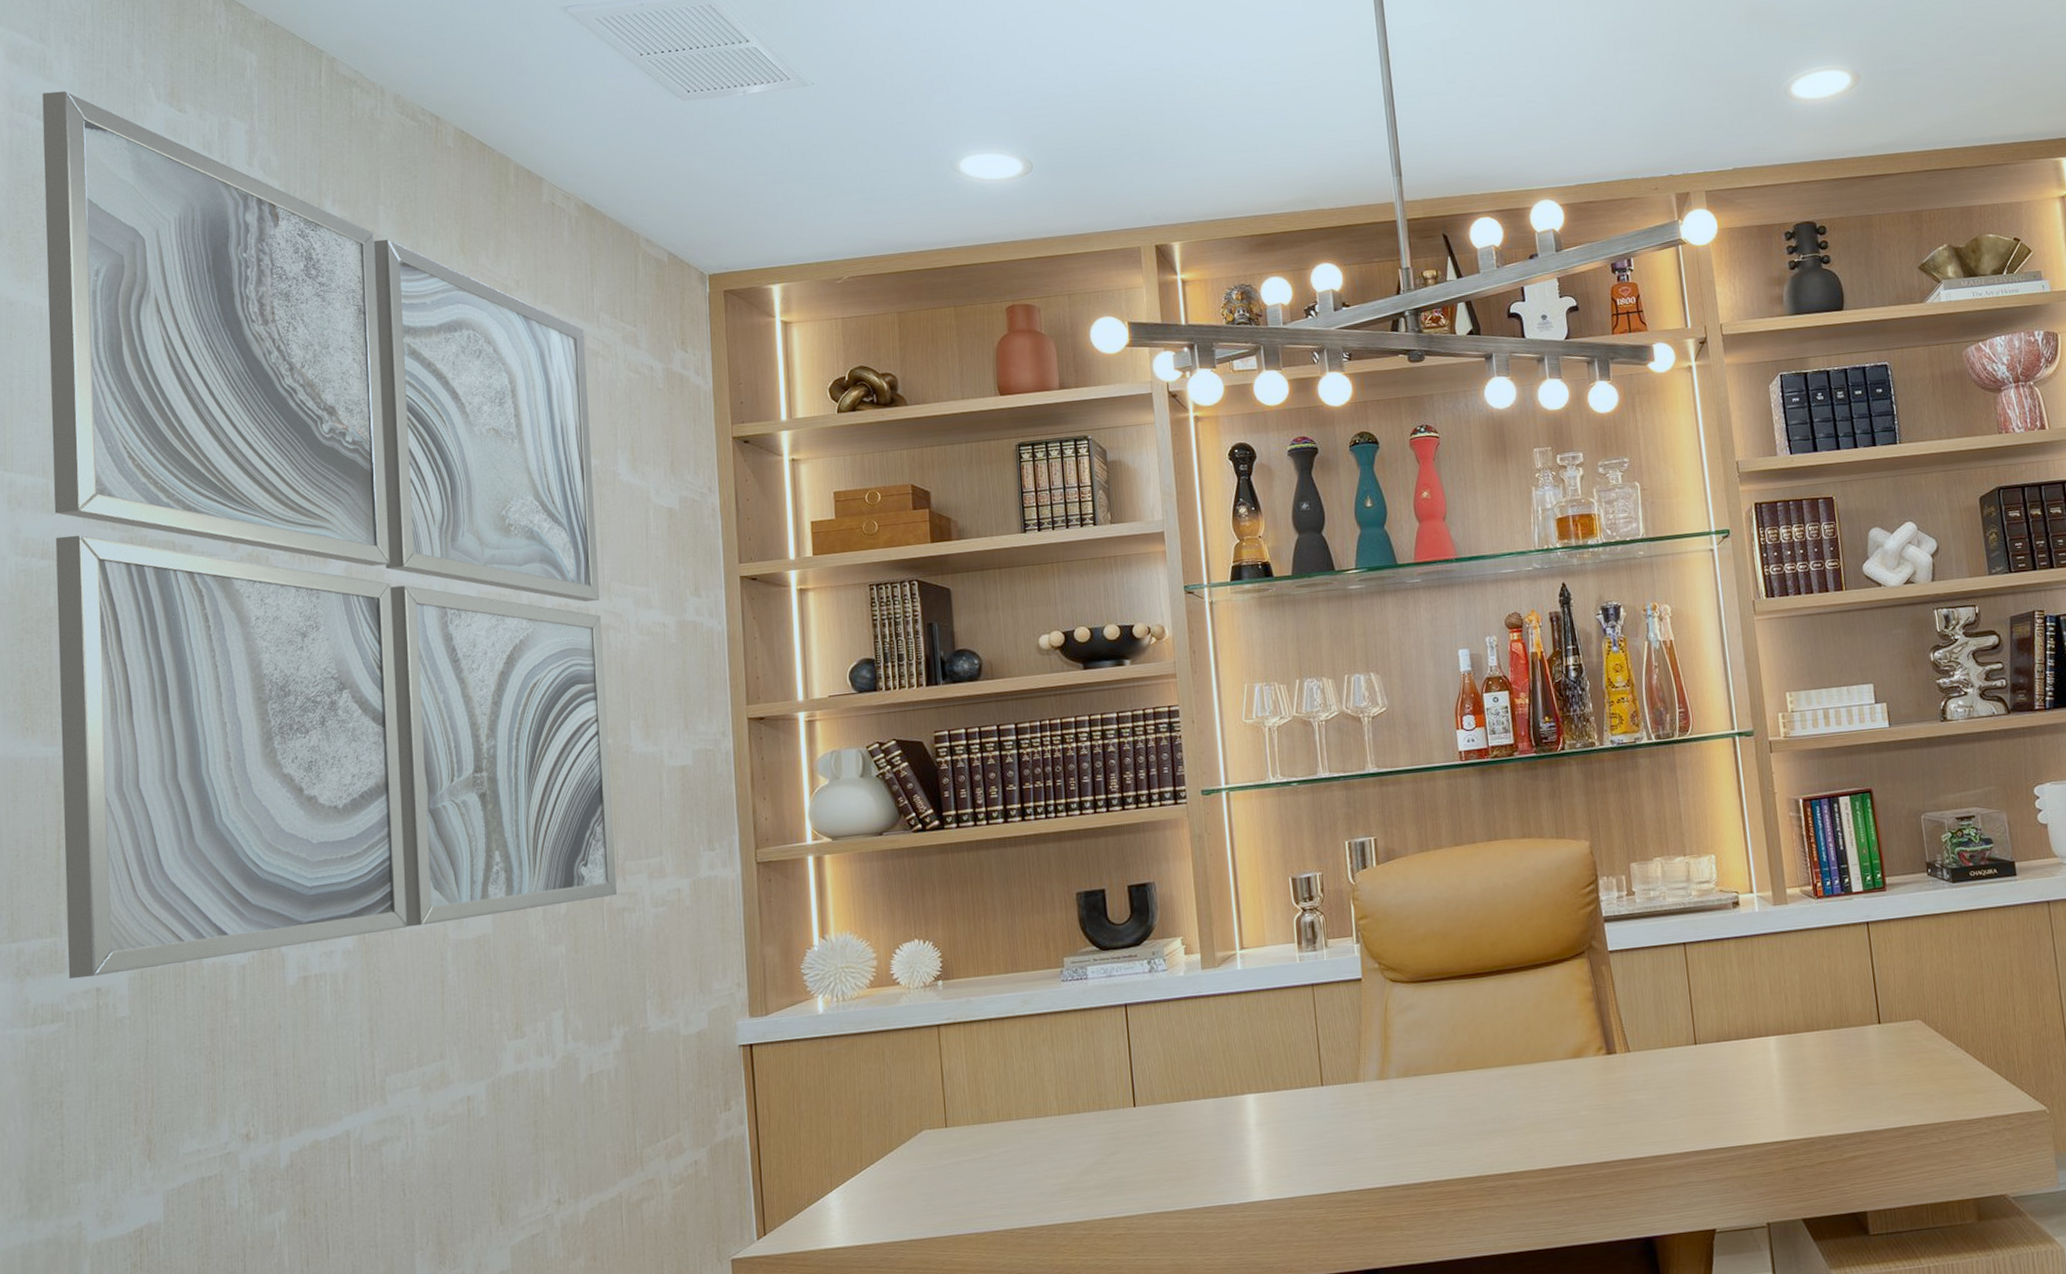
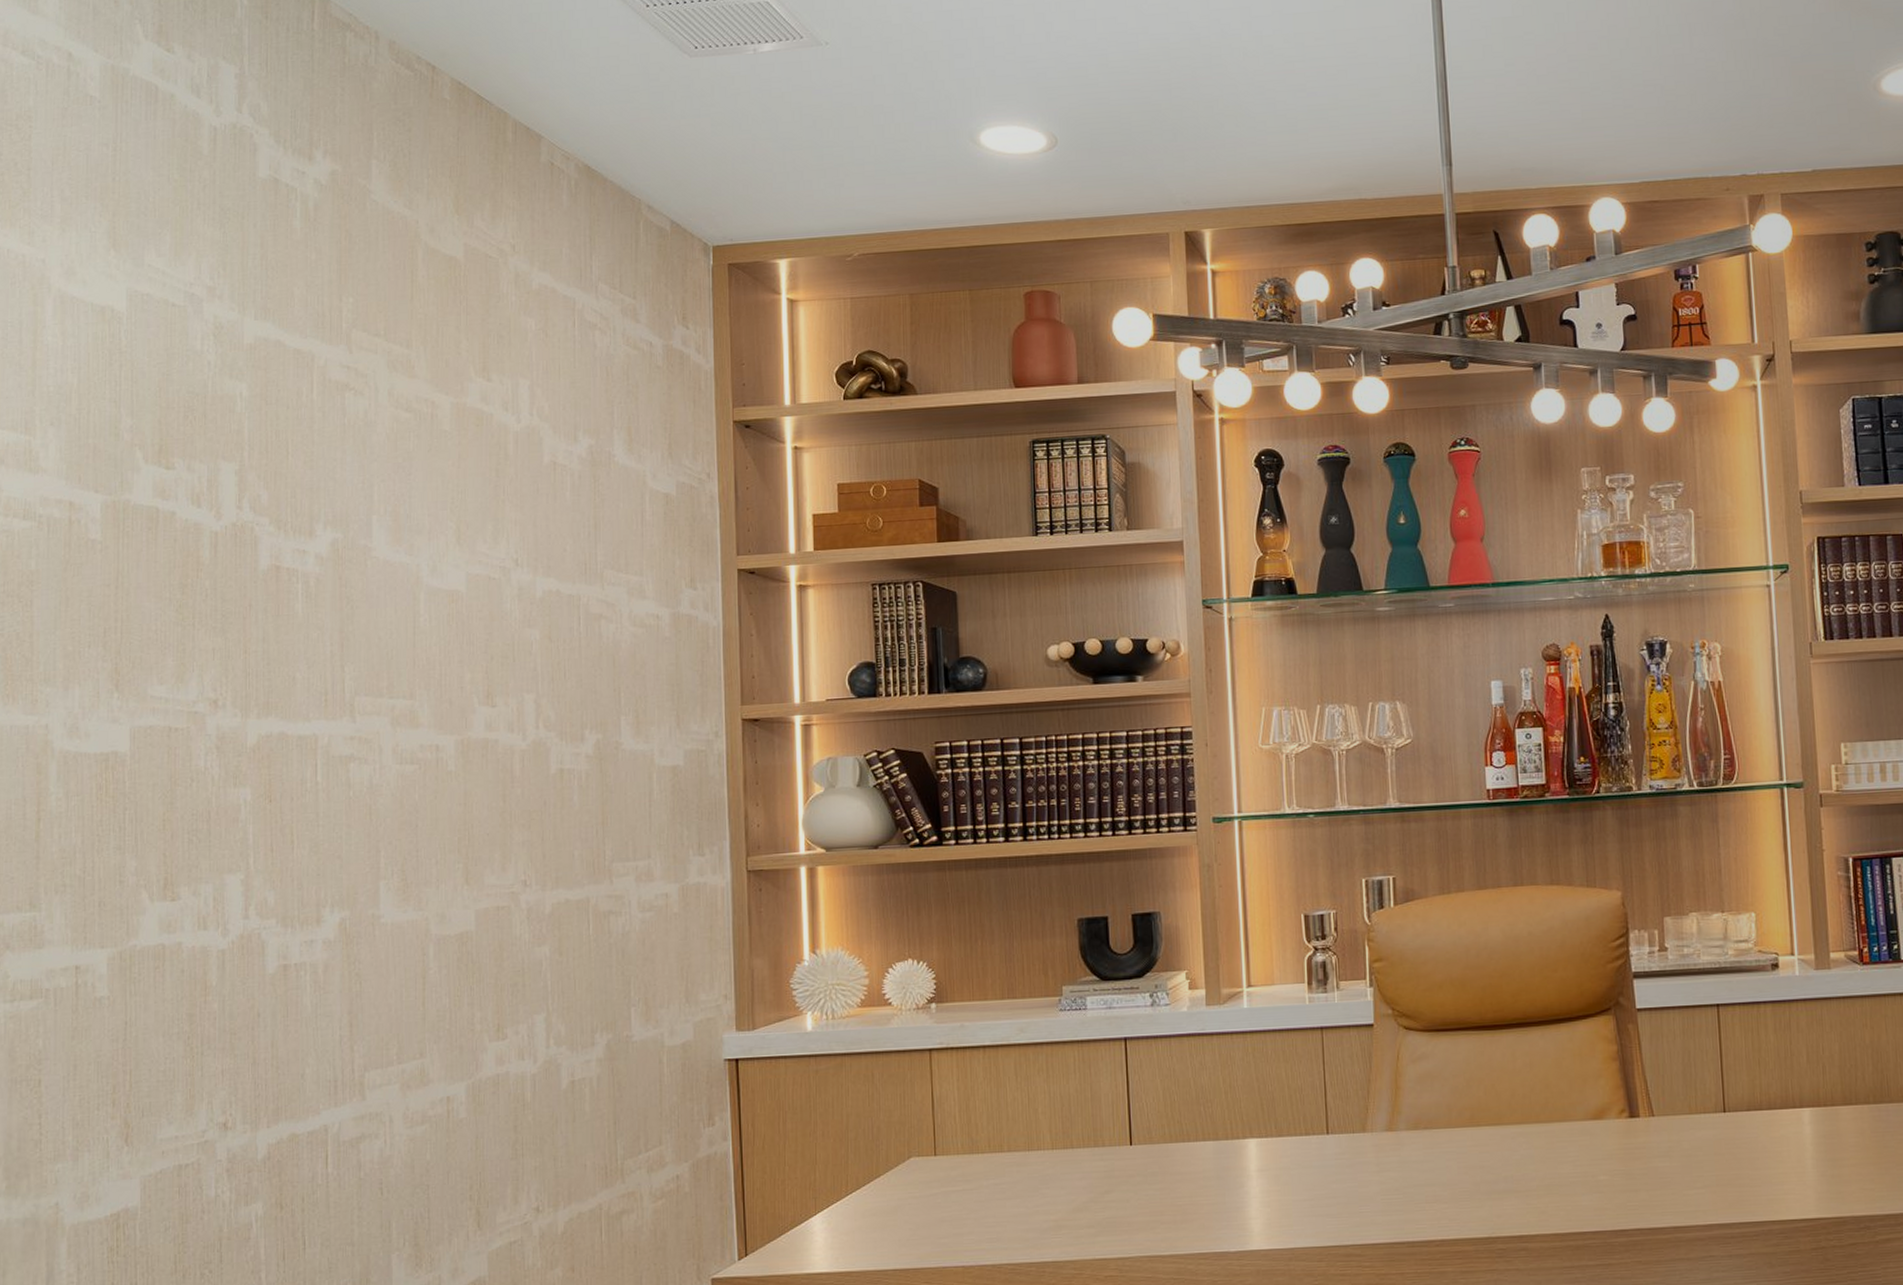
wall art: present [42,91,617,980] -> none [27,25,603,956]

